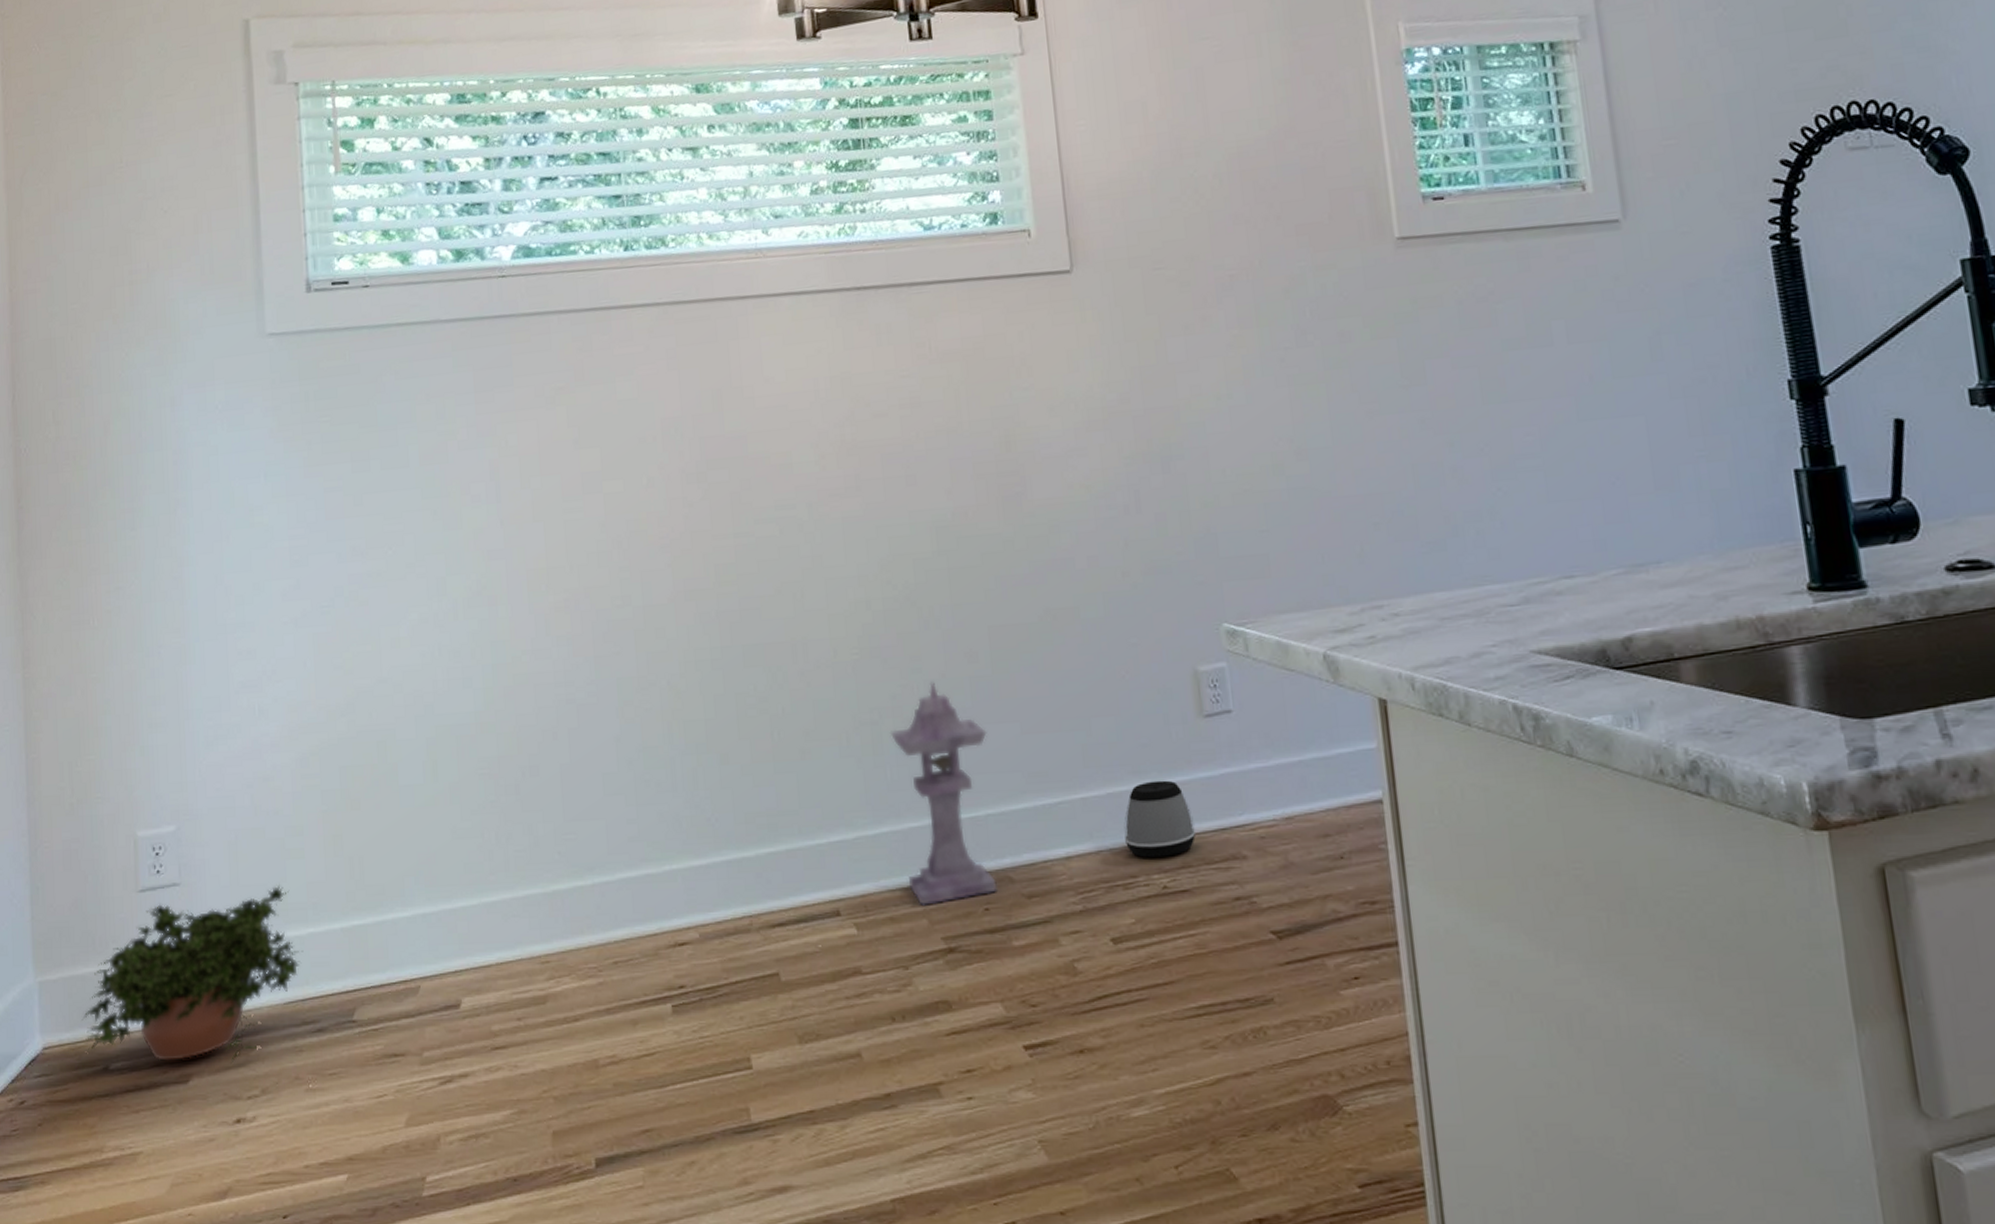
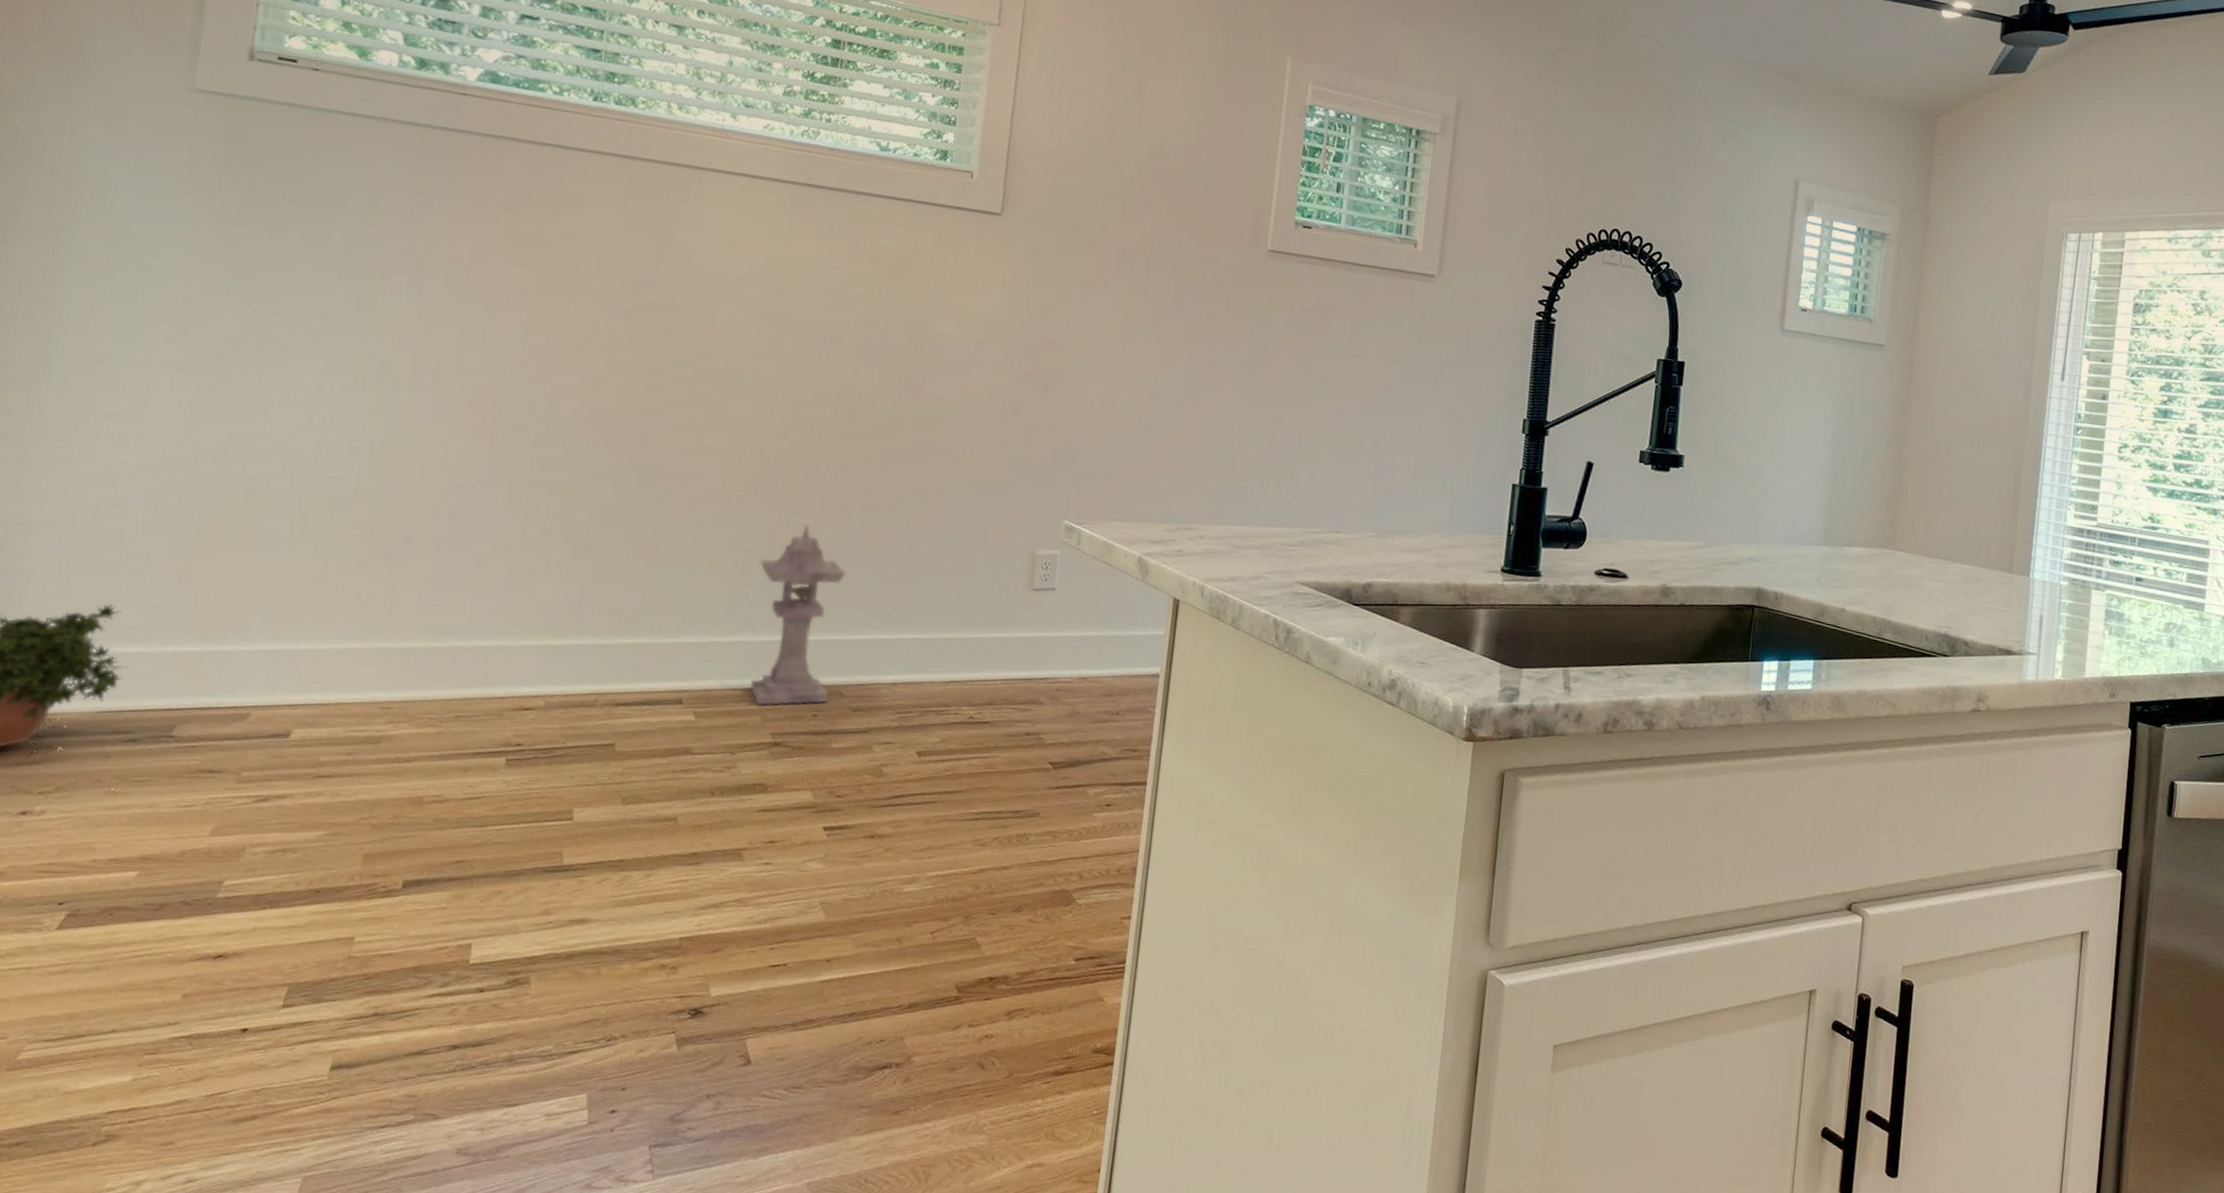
speaker: present [1124,780,1196,858] -> none [946,633,1006,695]

